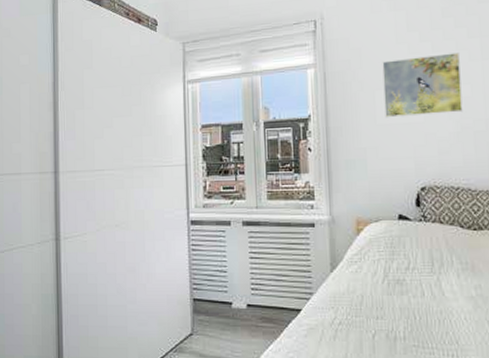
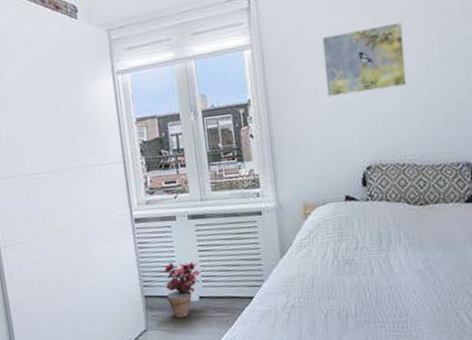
potted plant: none [211,266,250,325] -> present [160,261,200,319]

